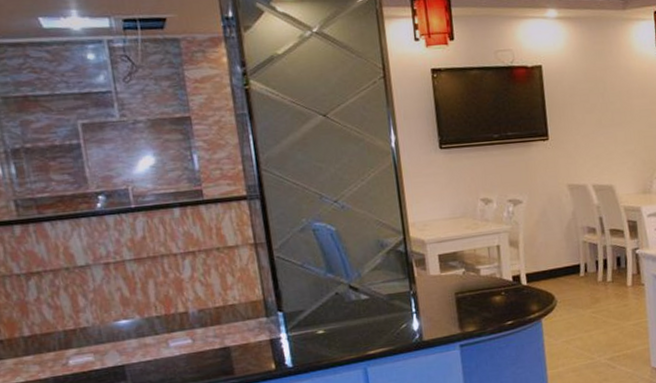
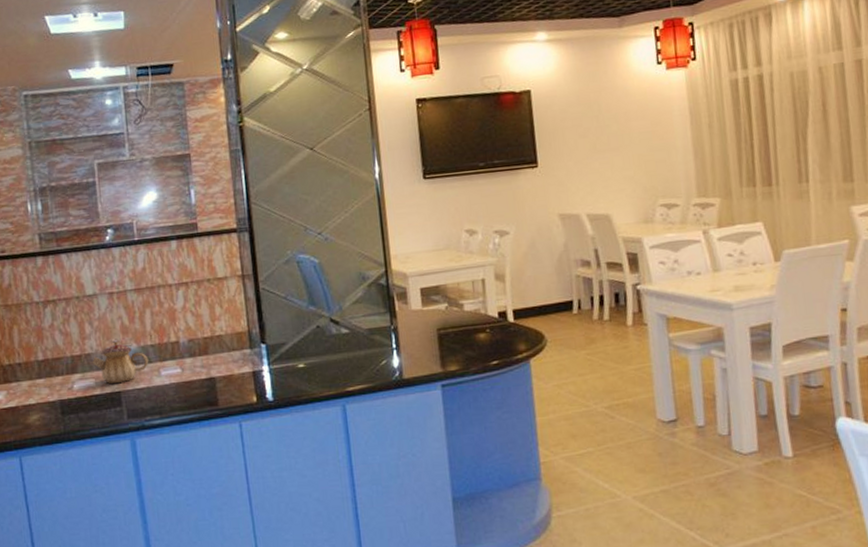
teapot: none [89,311,155,358] -> present [92,339,149,384]

